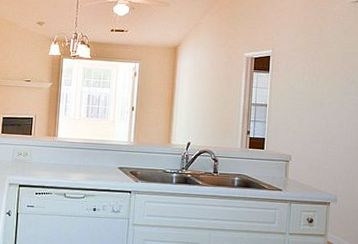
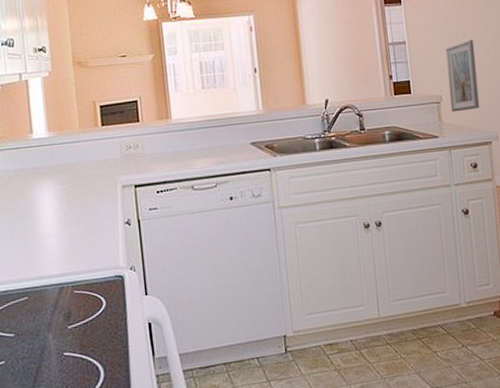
picture frame: none [298,112,329,172] -> present [445,40,480,113]

